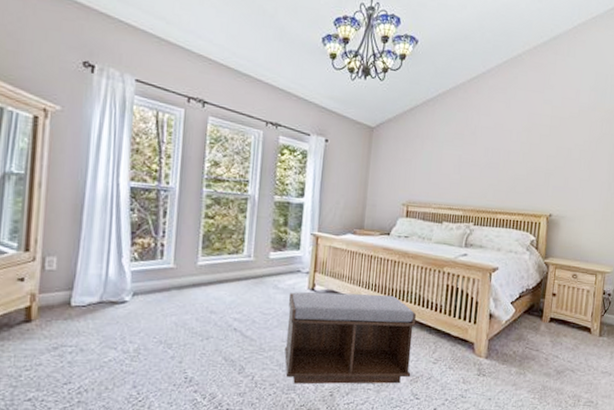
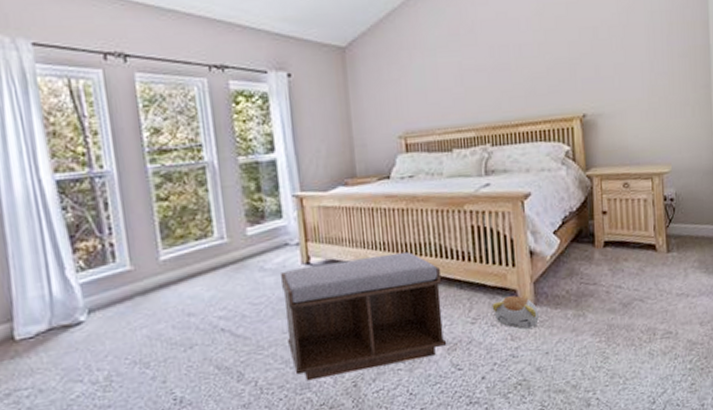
plush toy: none [452,347,489,376] -> present [492,295,539,330]

